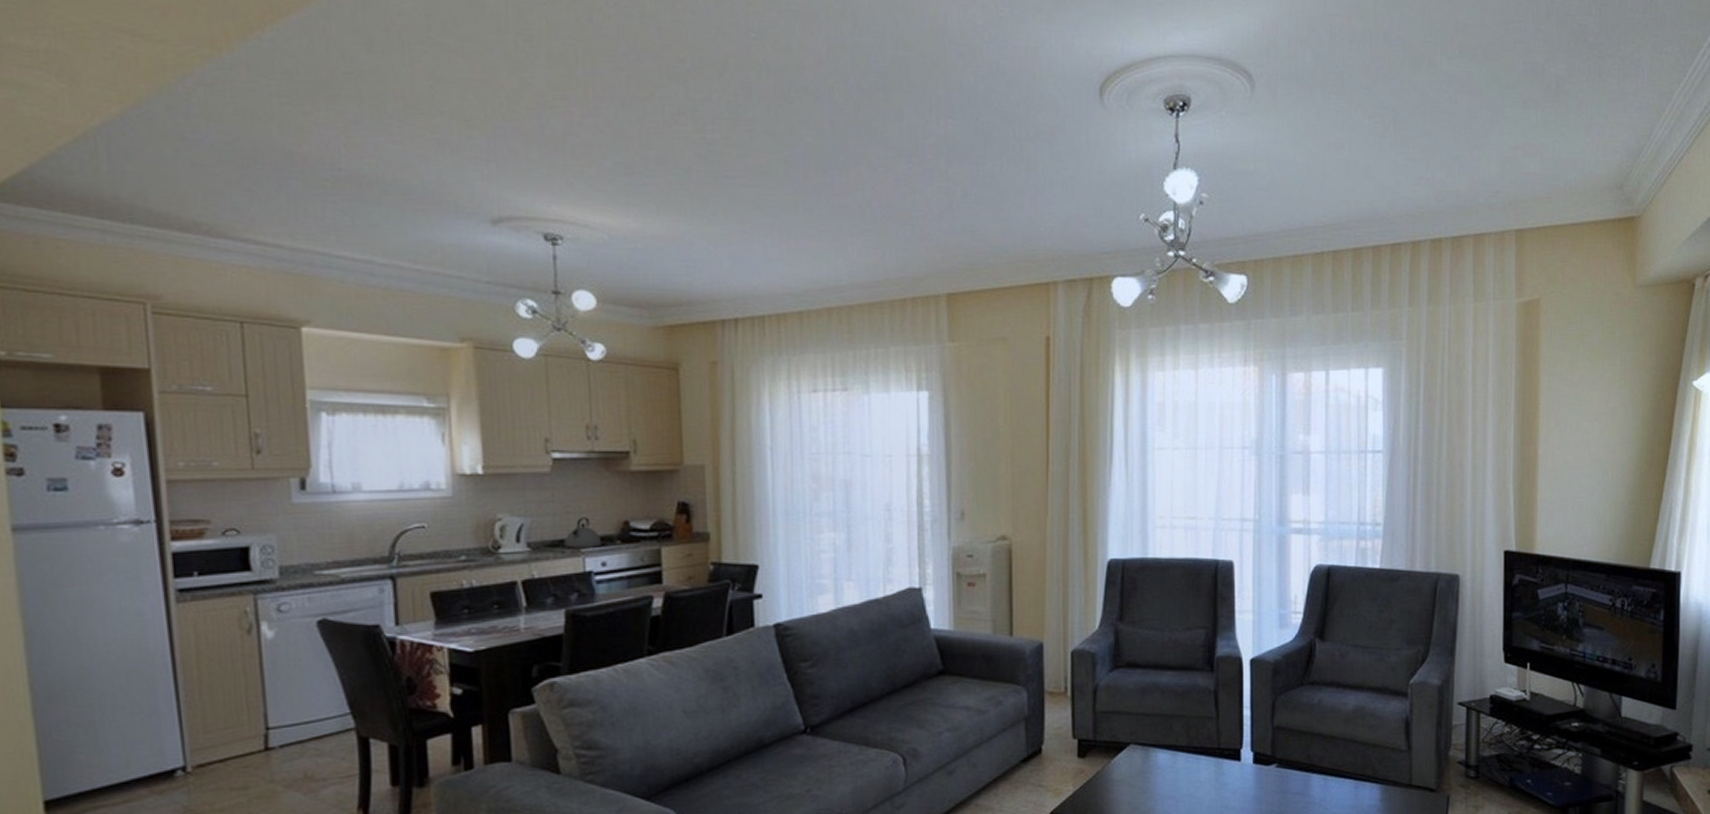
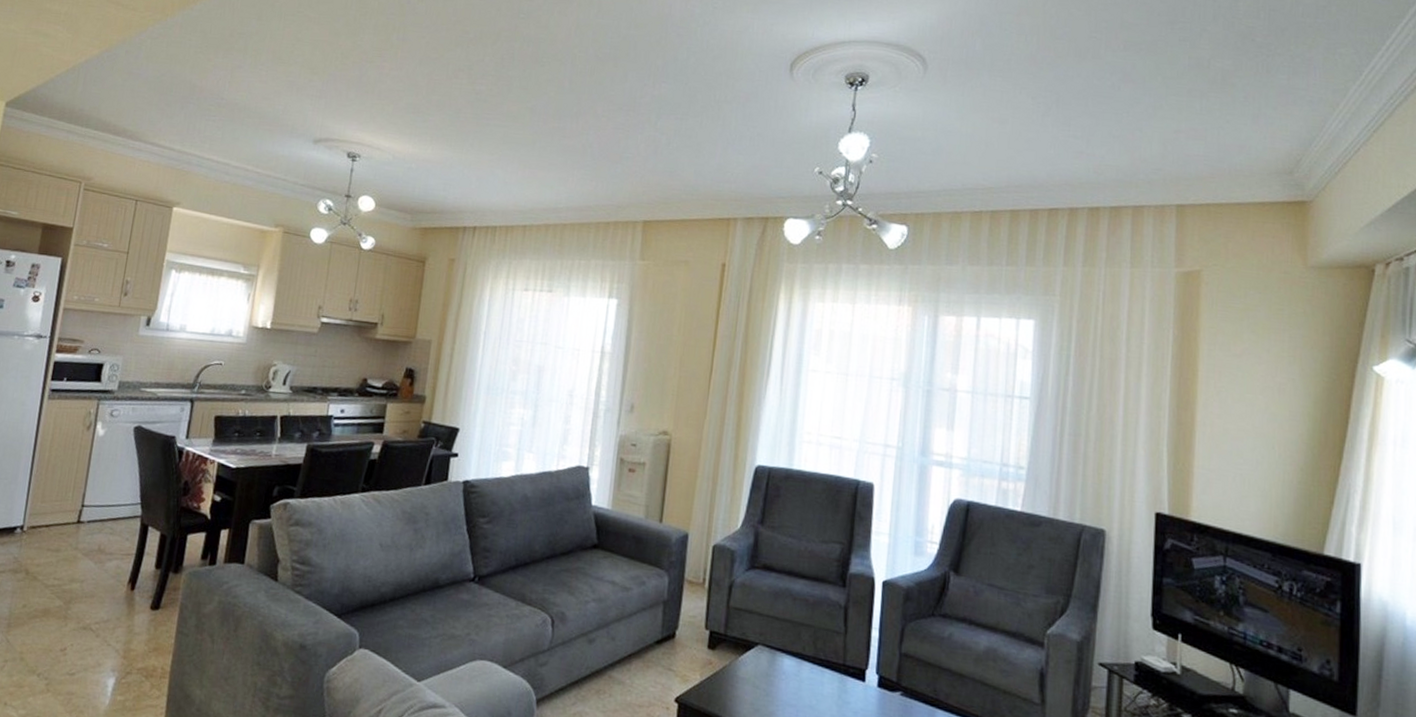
kettle: present [564,517,602,548] -> none [317,371,345,397]

